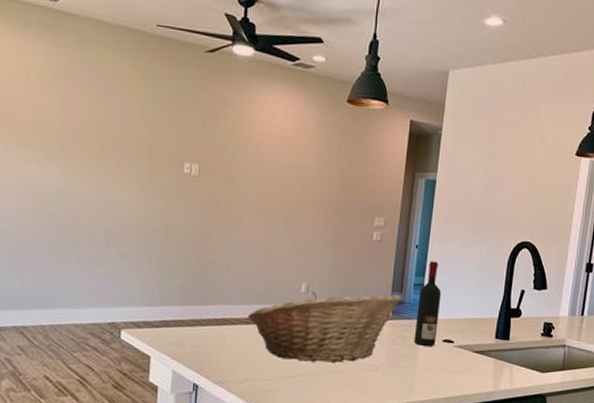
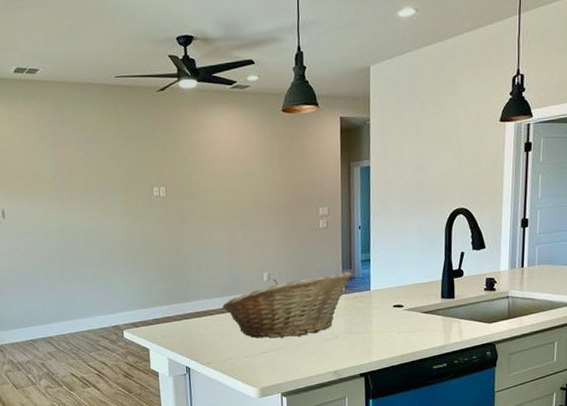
wine bottle: present [414,261,442,346] -> none [366,238,388,313]

